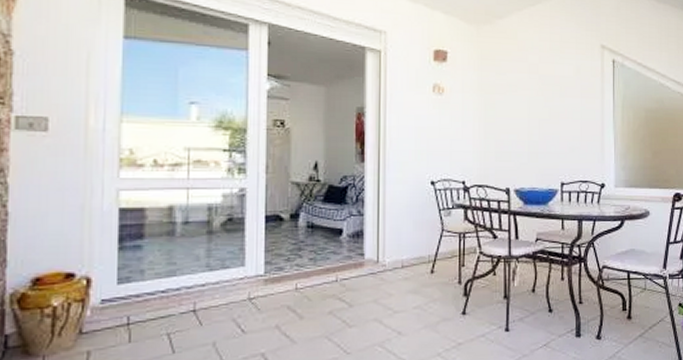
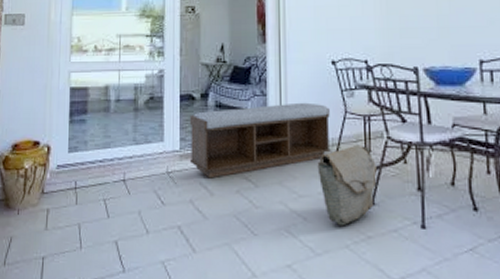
bench: none [276,221,427,302] -> present [189,102,331,179]
bag: none [413,260,469,337] -> present [317,144,377,226]

